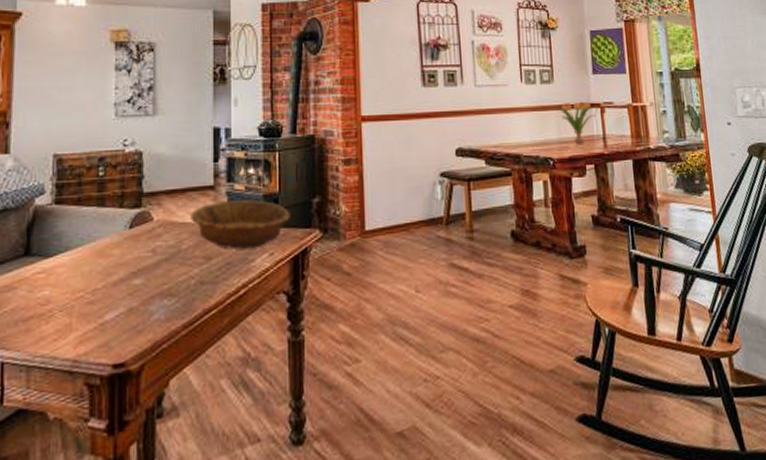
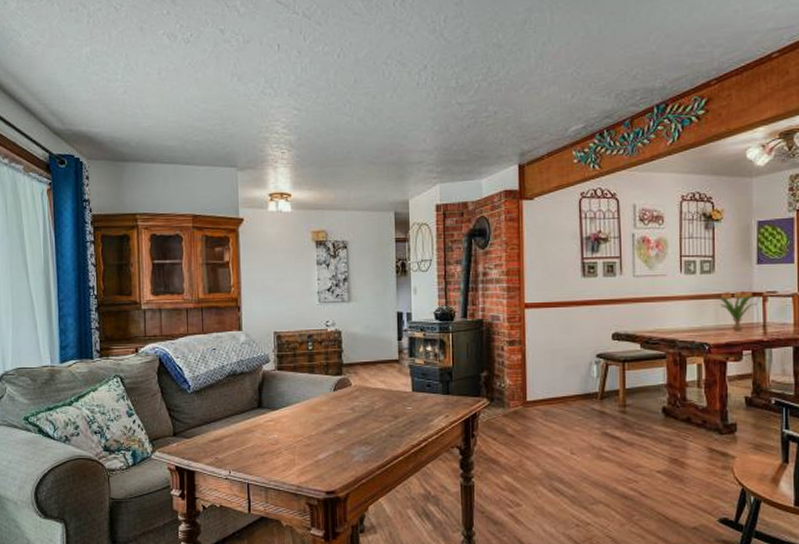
decorative bowl: present [190,199,291,249] -> none [380,371,462,411]

